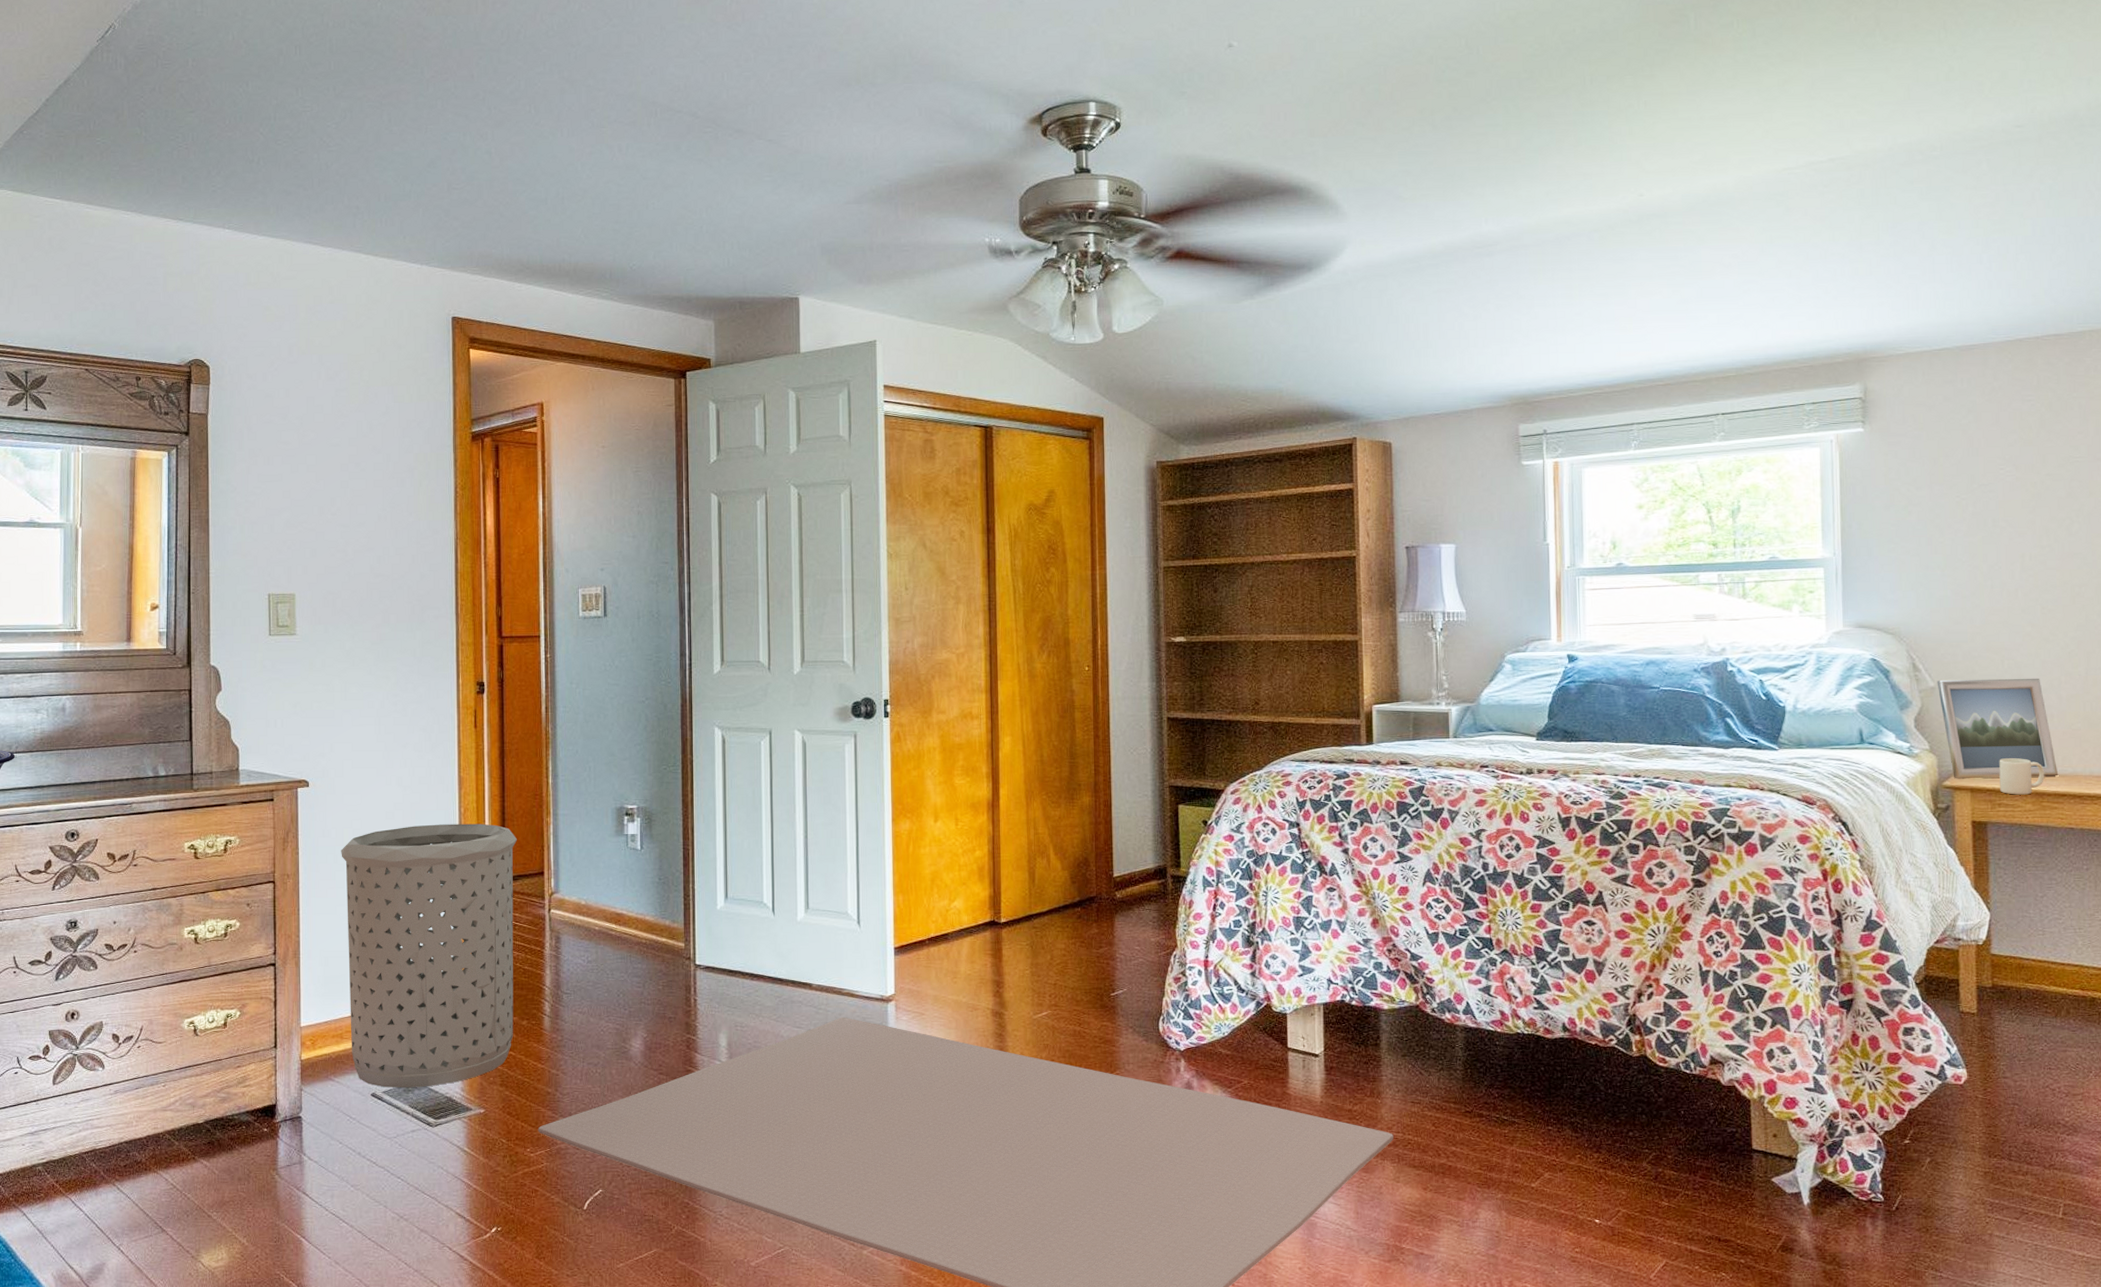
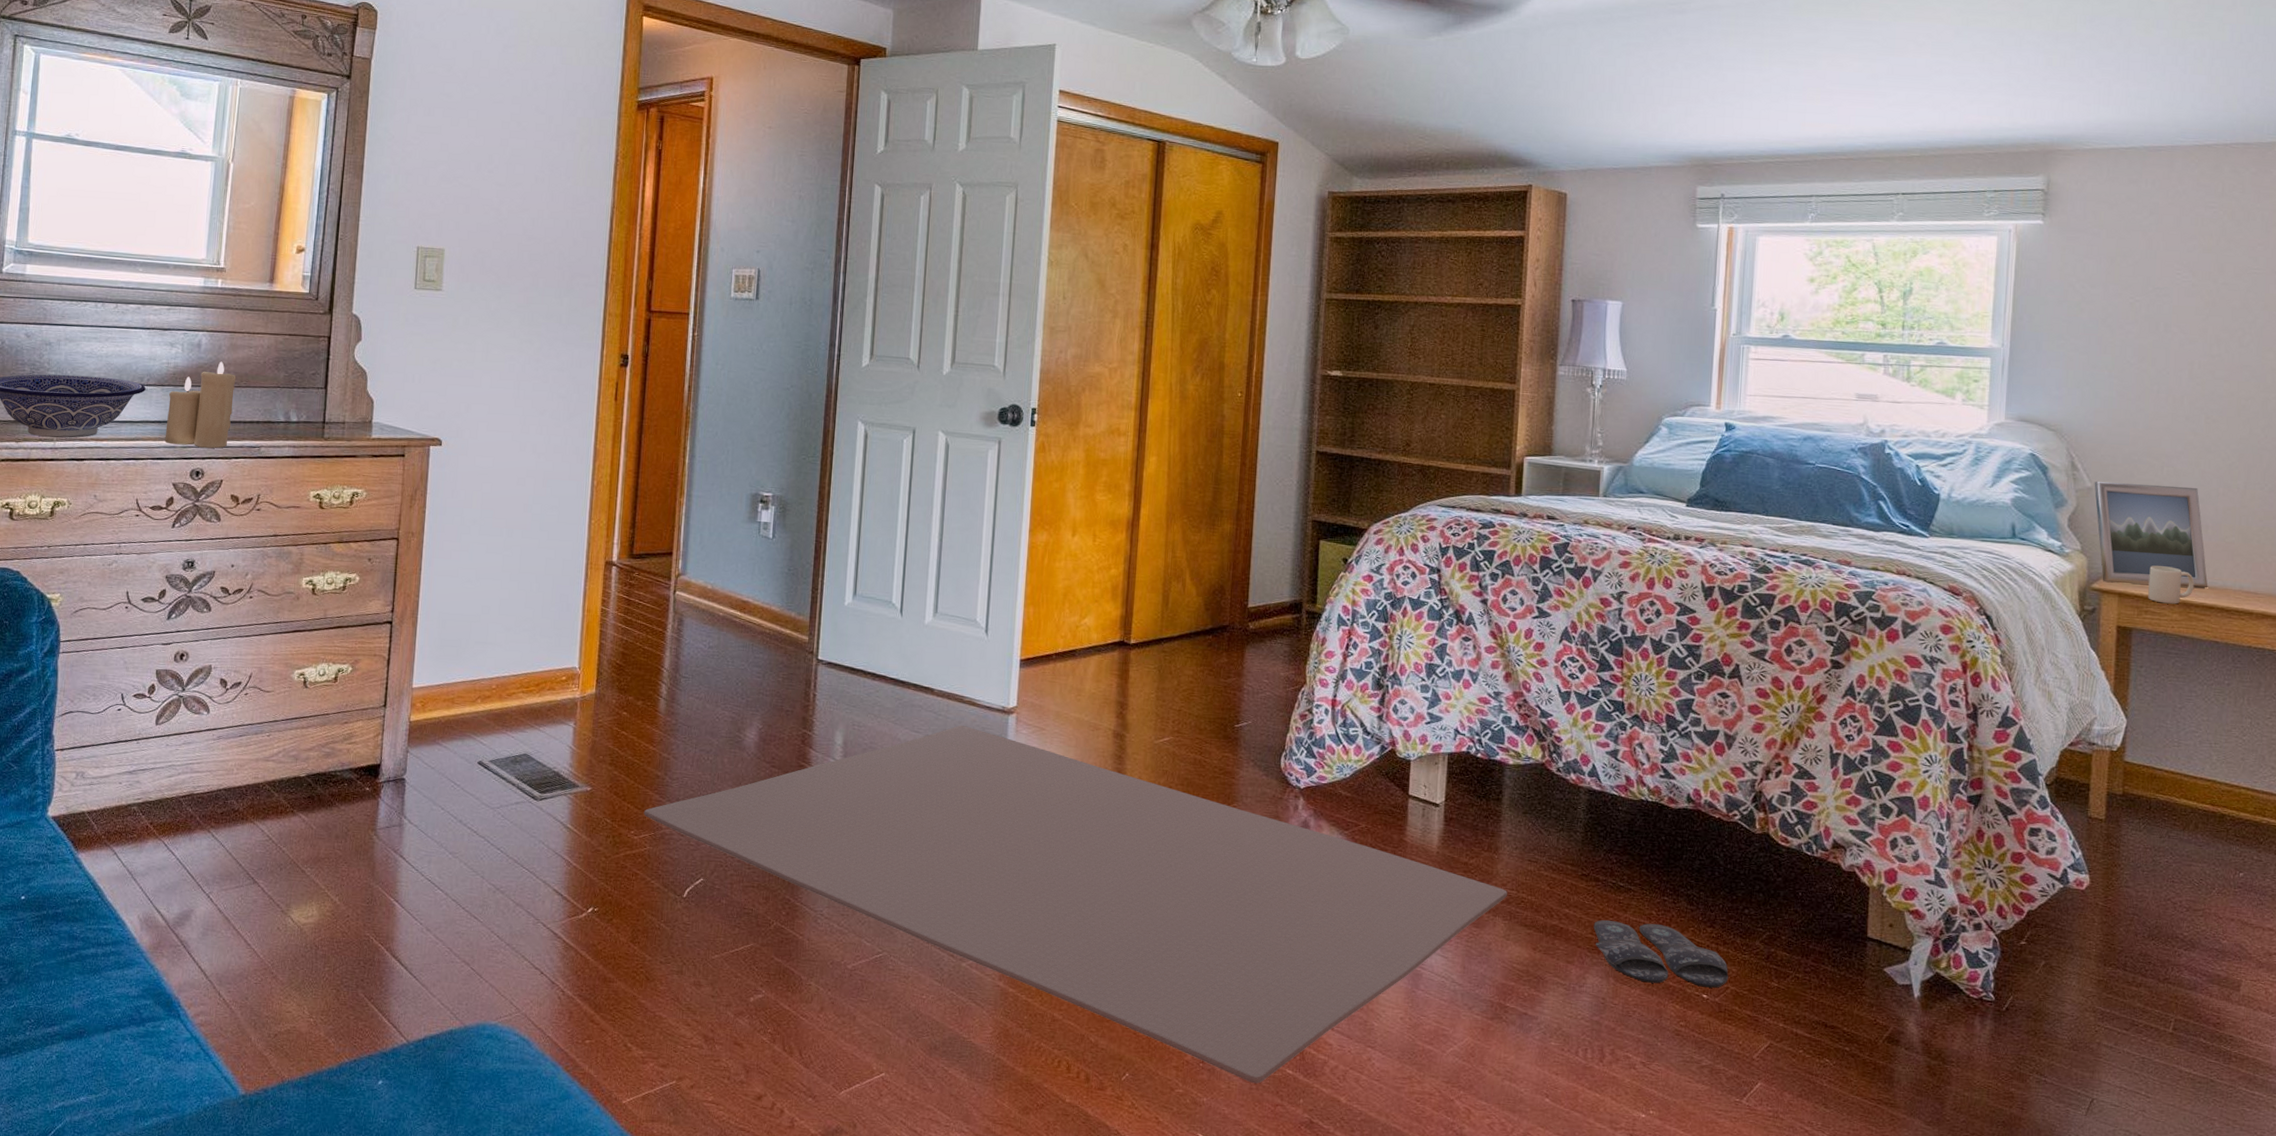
candle: none [38,723,103,810] -> present [164,361,236,449]
laundry basket: present [341,823,518,1088] -> none [461,494,649,760]
slippers: none [1481,1153,1619,1213] -> present [1593,919,1729,988]

